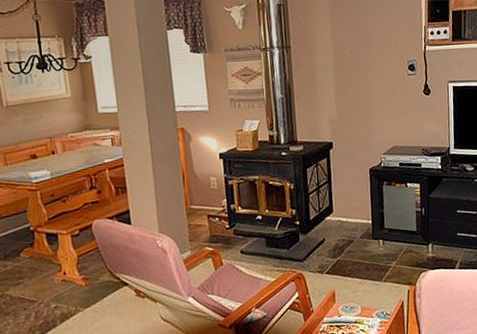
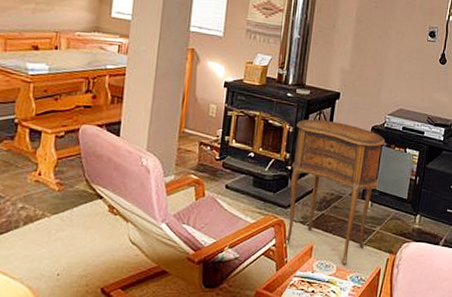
side table: none [296,170,386,304] -> present [284,119,386,265]

